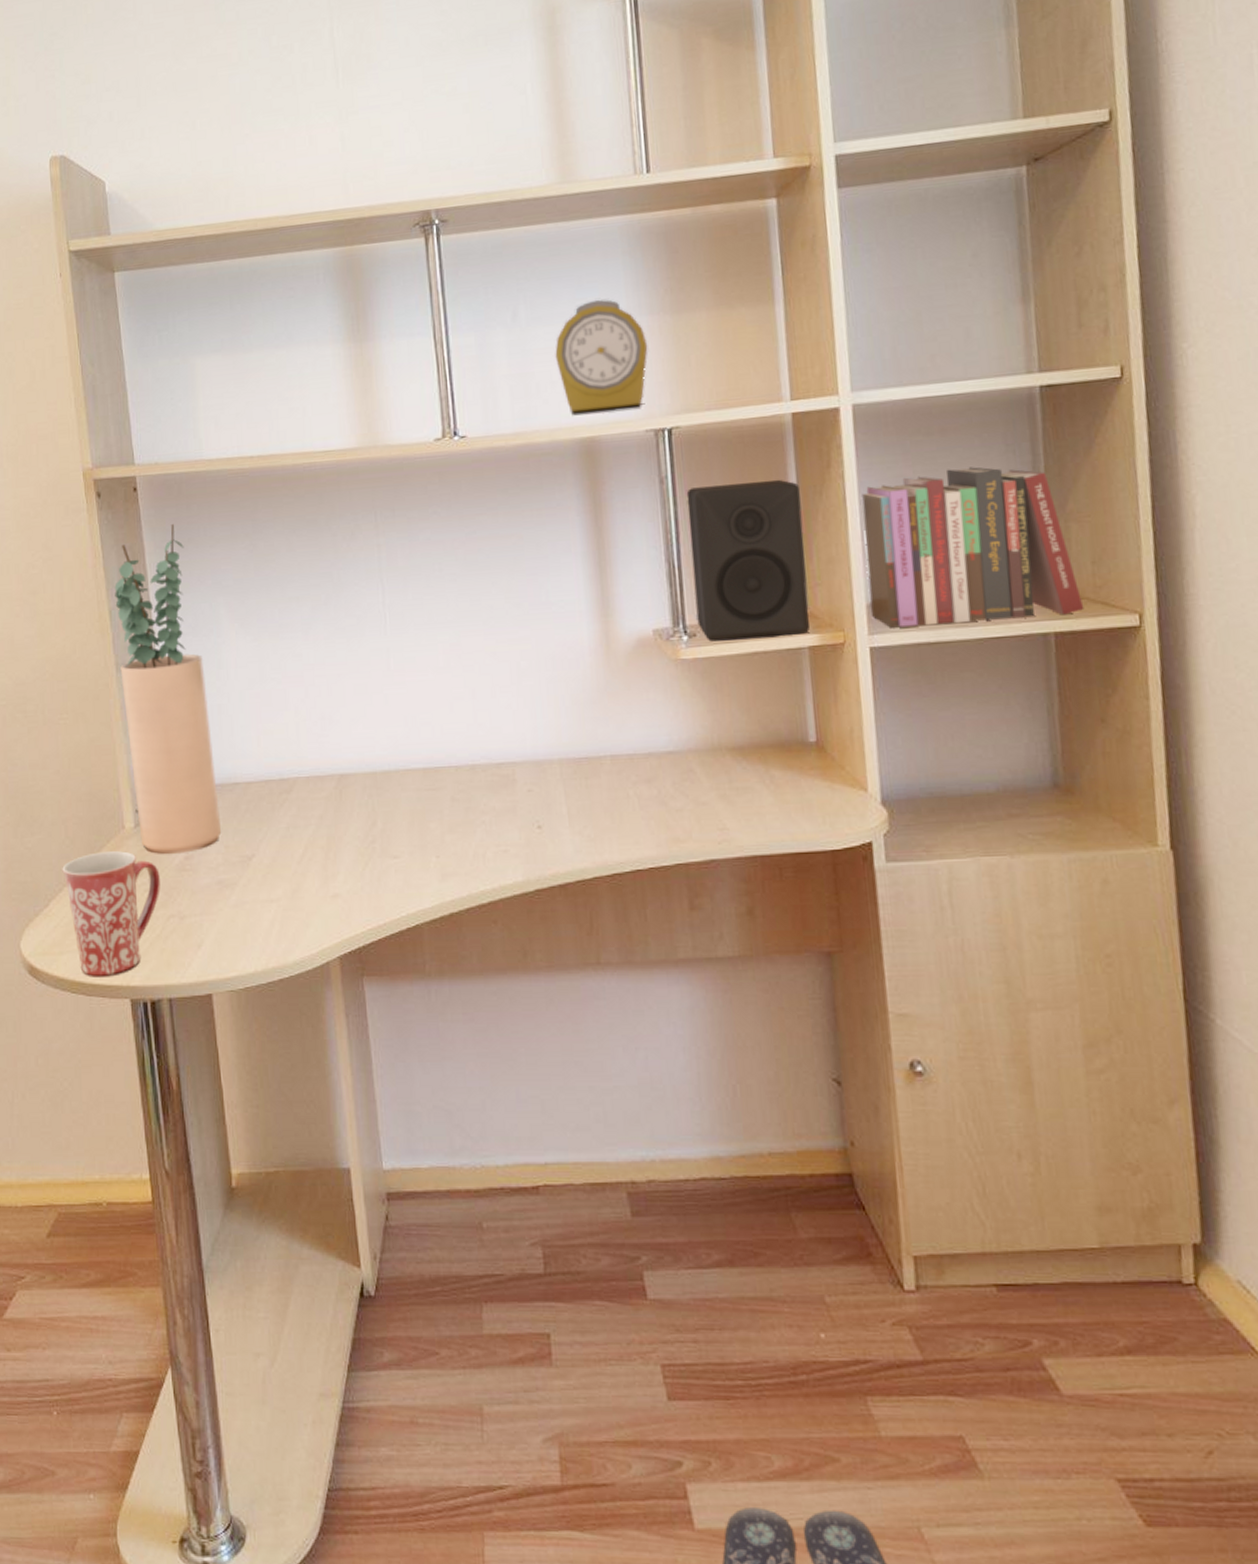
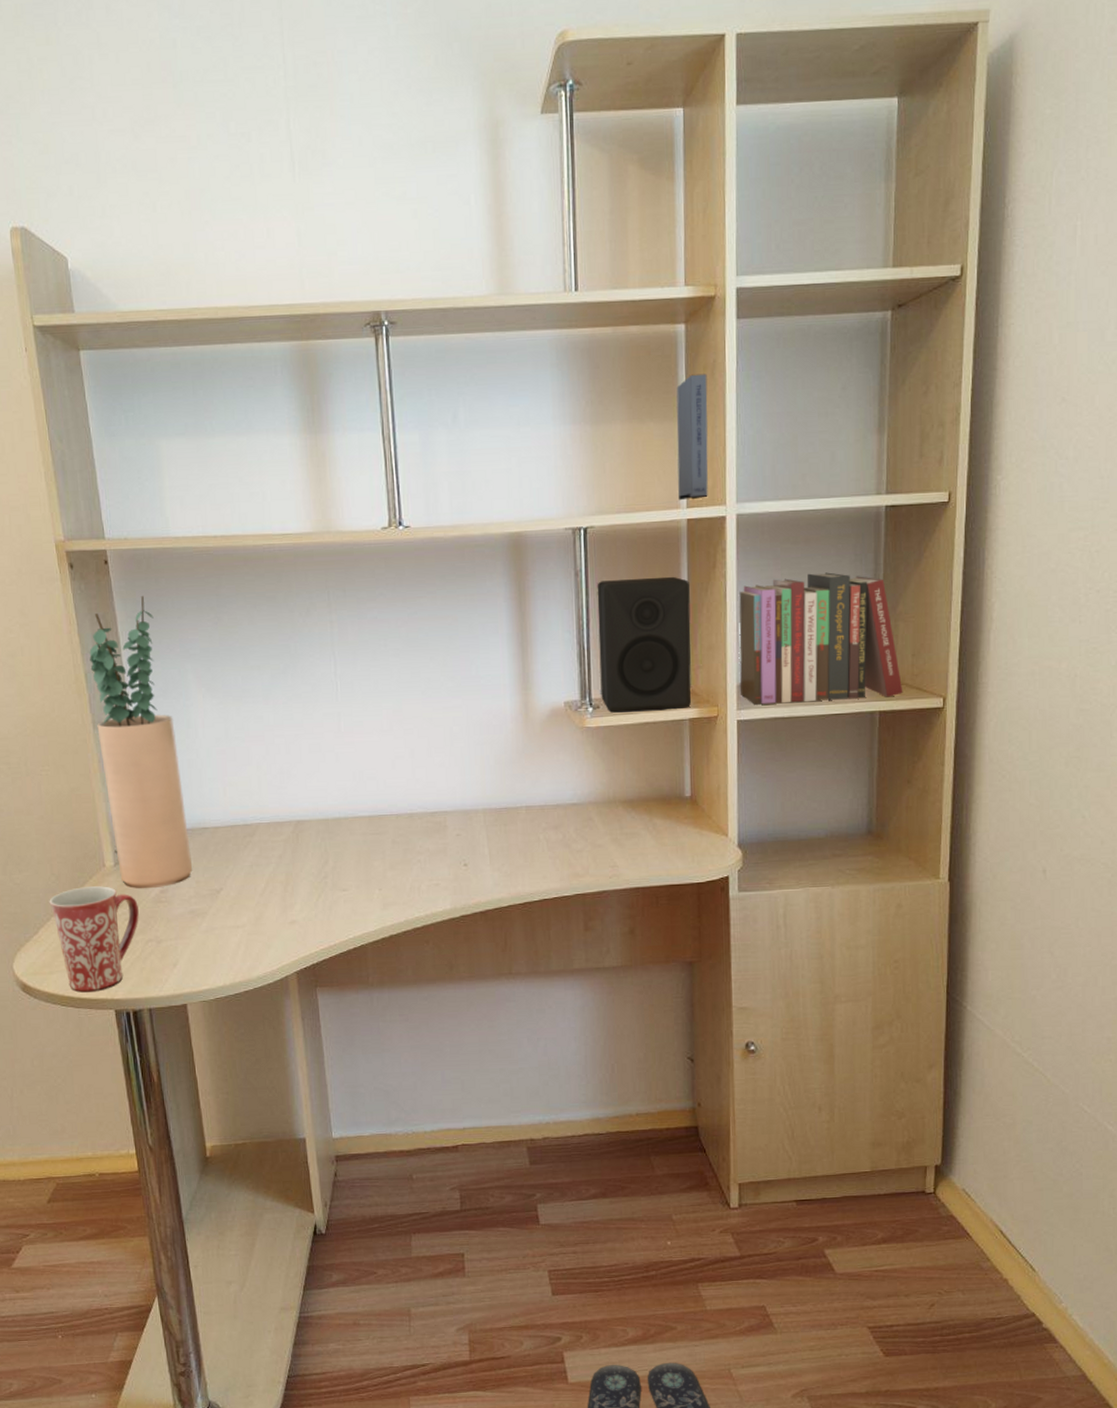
alarm clock: present [555,300,648,416] -> none [489,408,570,512]
book: none [770,250,816,393] -> present [676,373,708,501]

